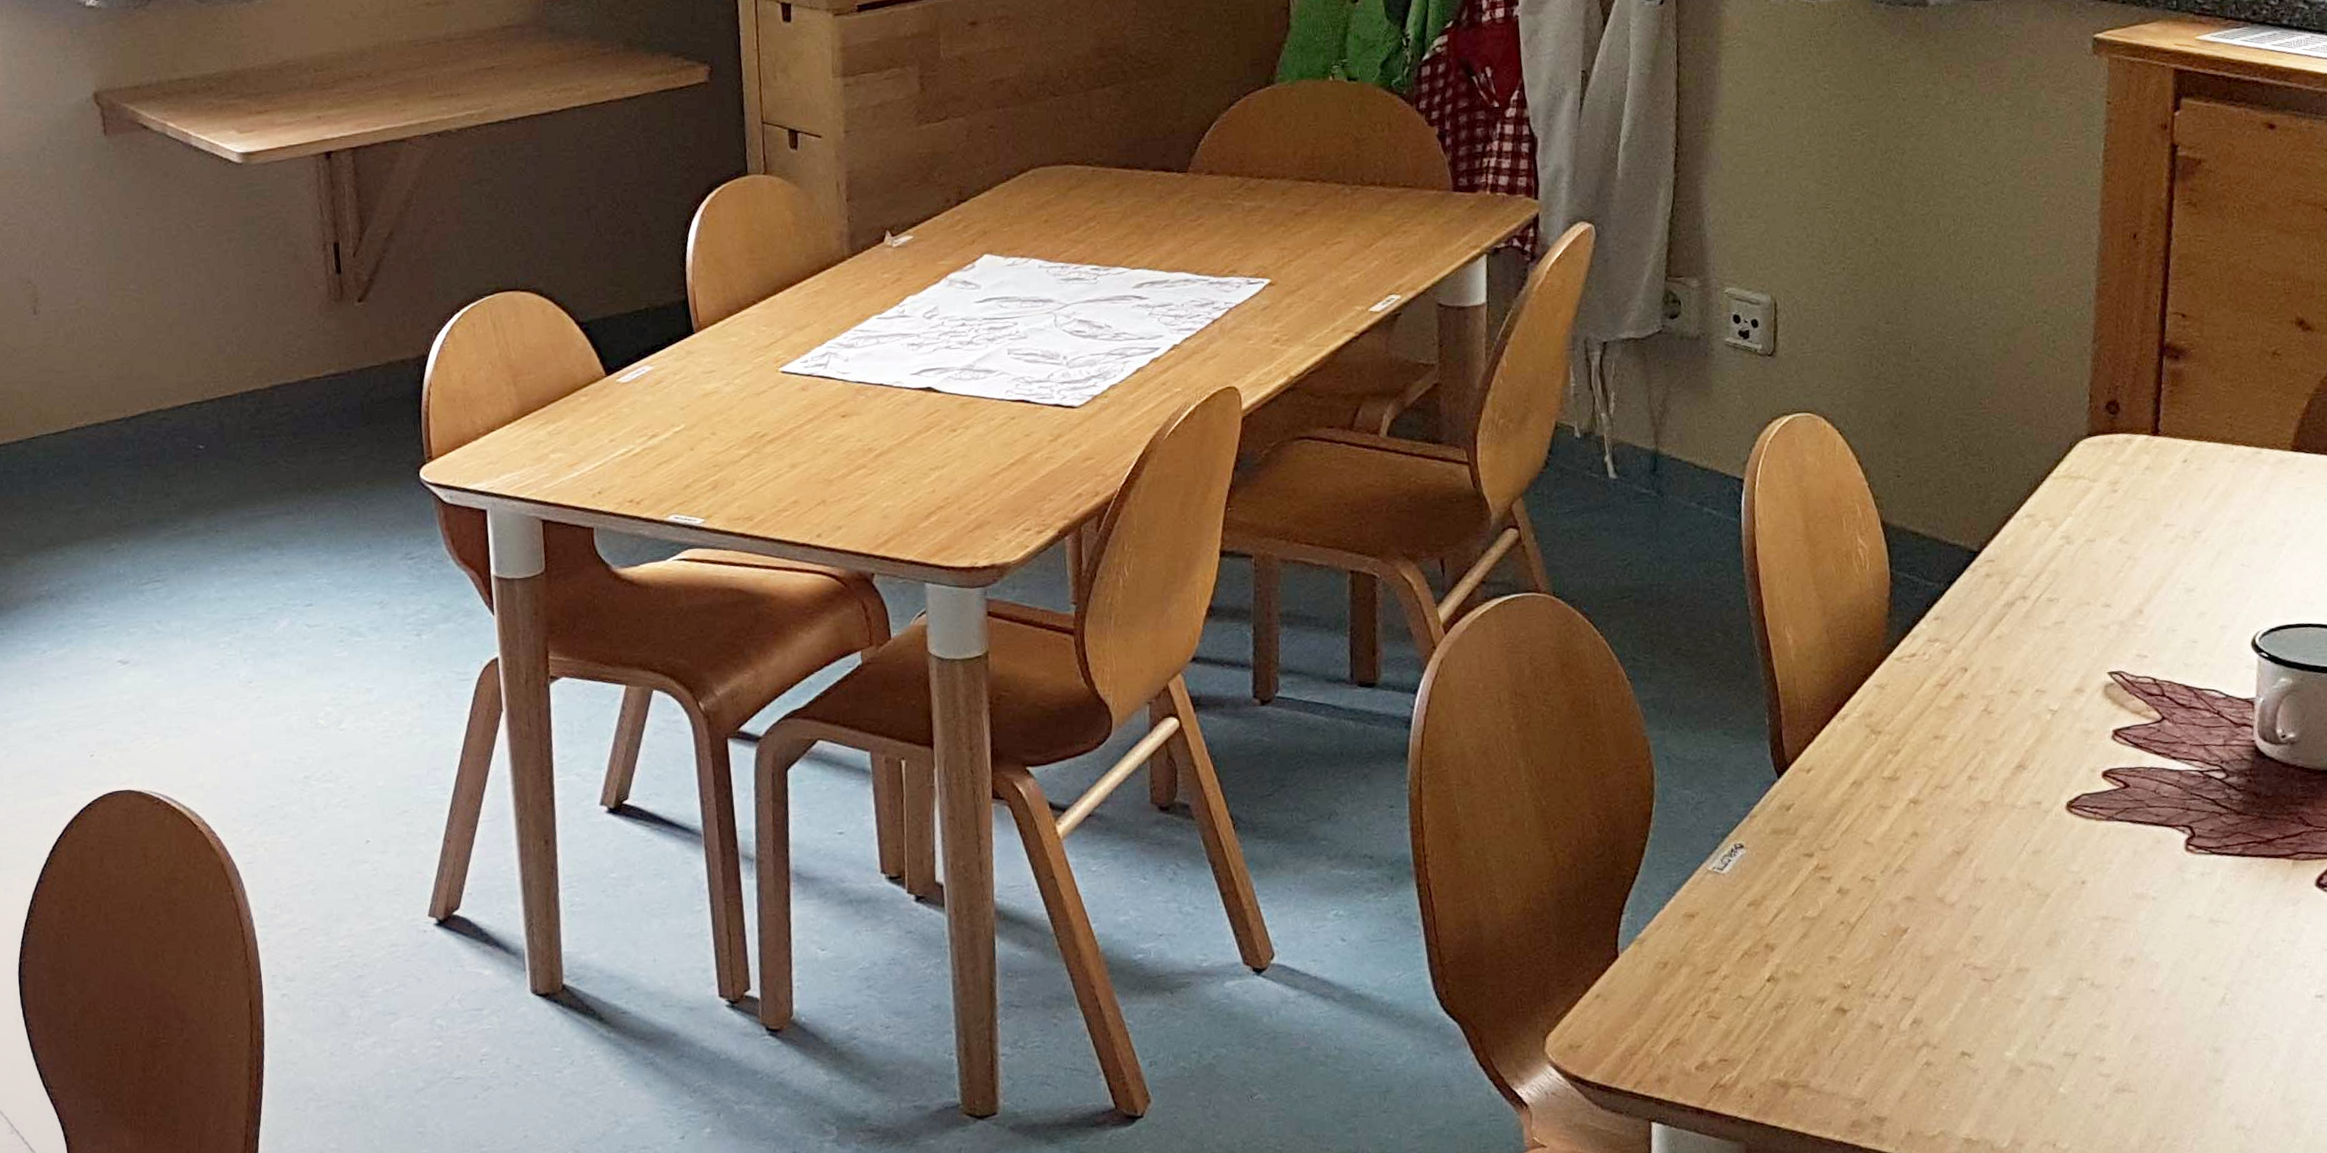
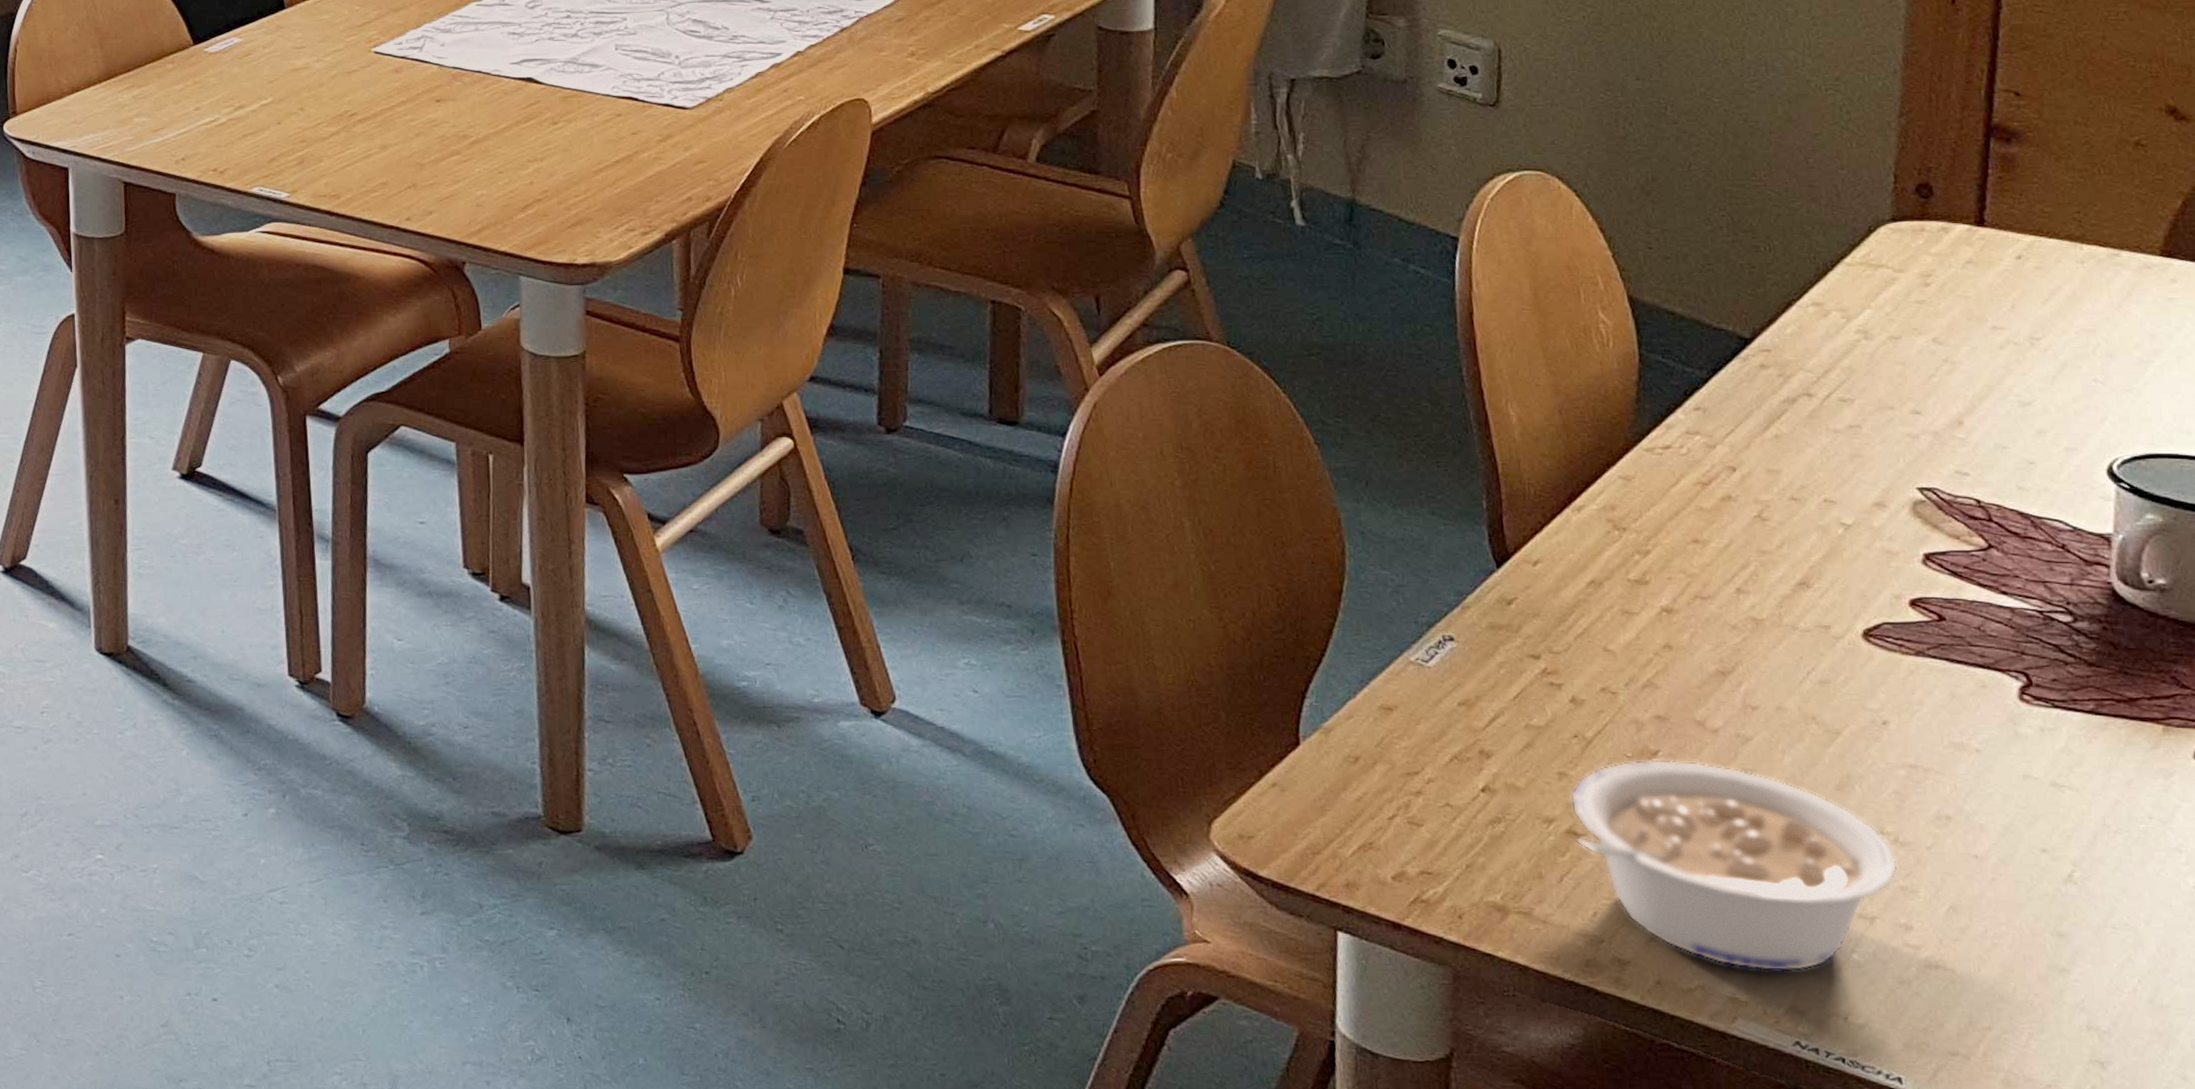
legume: none [1838,934,2094,1113] -> present [1570,759,1898,972]

